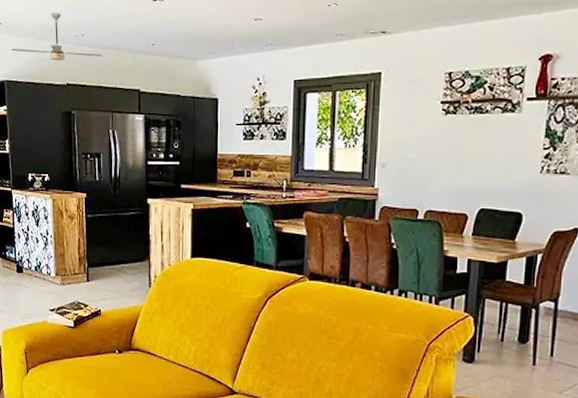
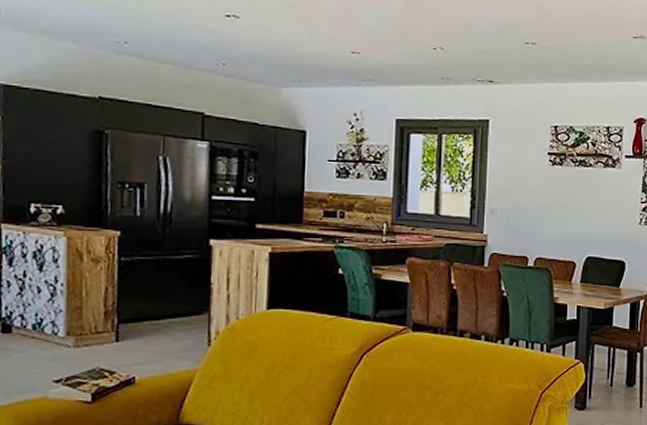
ceiling fan: present [11,12,102,62] -> none [13,10,153,70]

